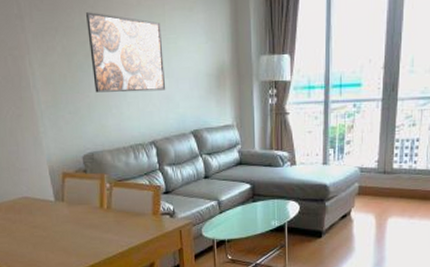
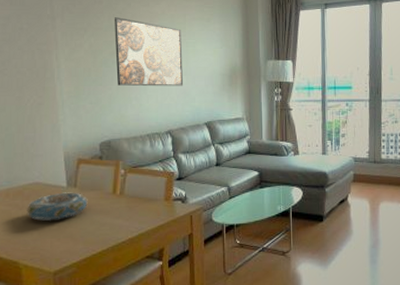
decorative bowl: none [19,206,77,234] -> present [27,192,88,221]

